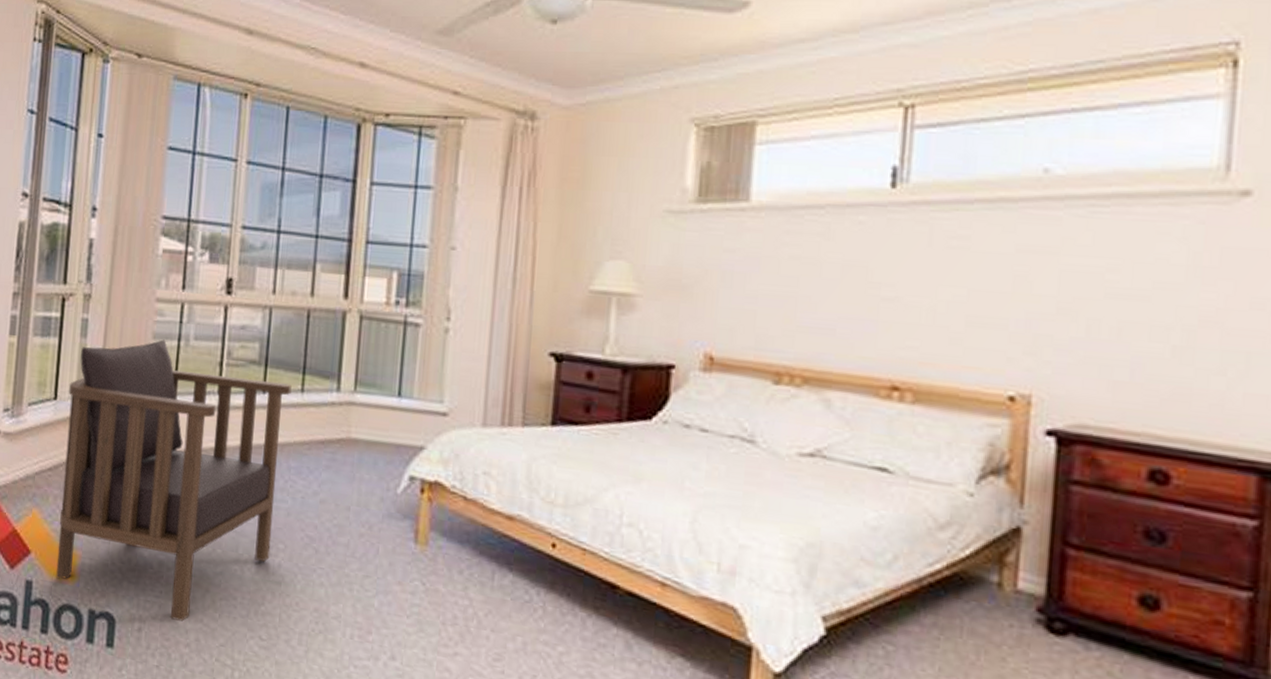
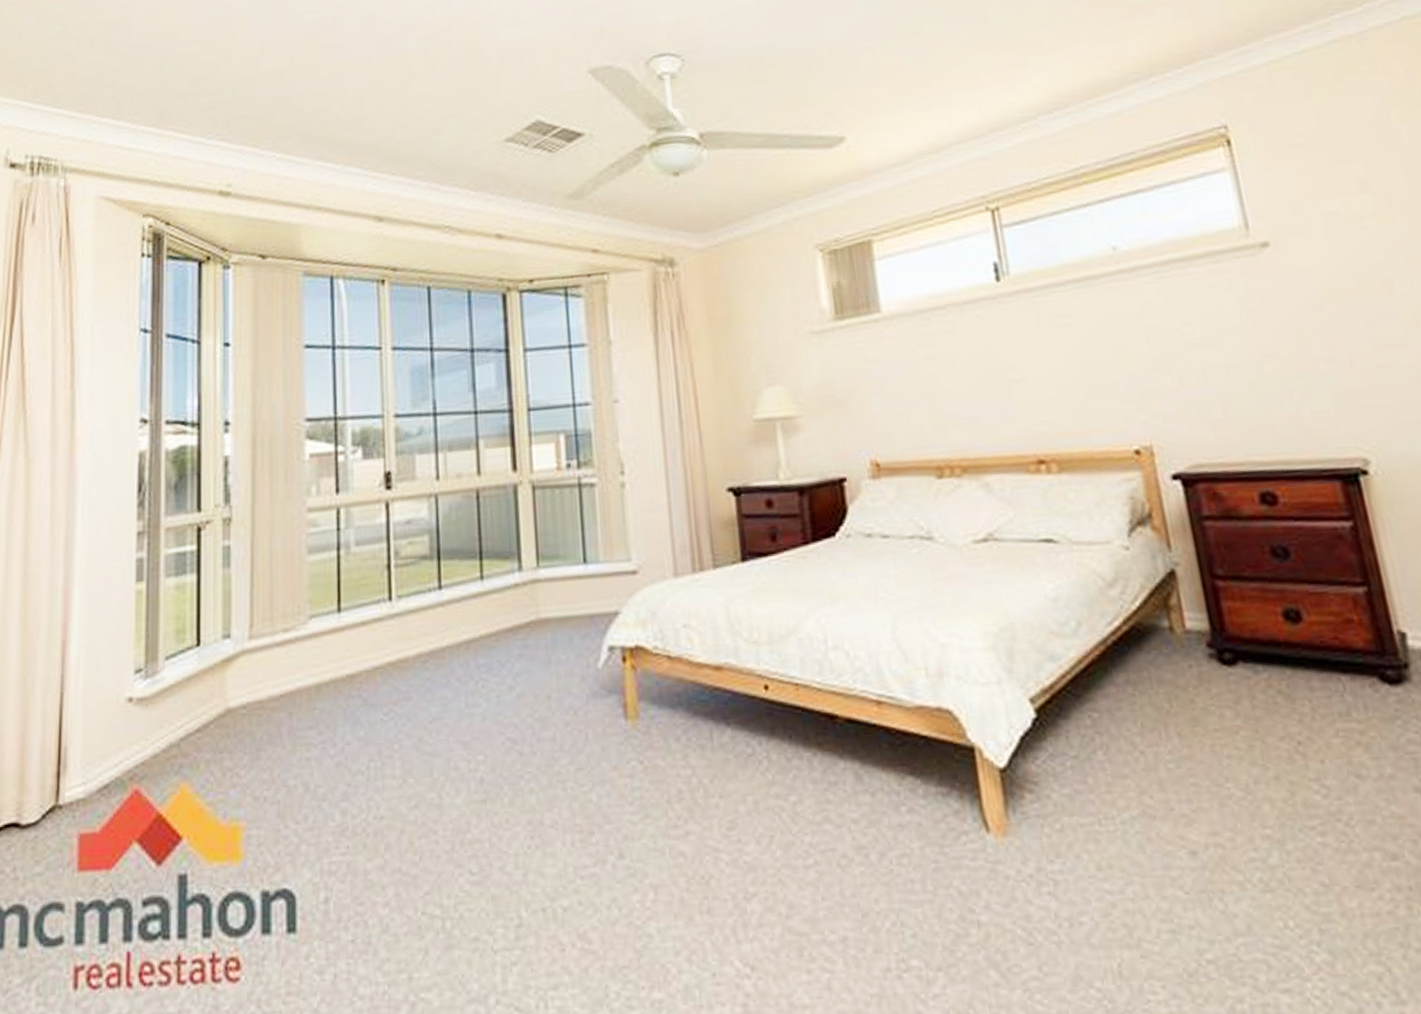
armchair: present [55,339,292,621] -> none [214,552,470,877]

